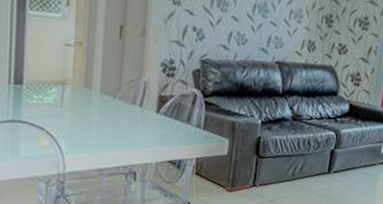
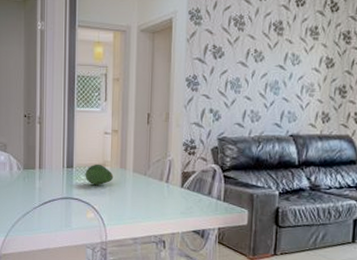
fruit: none [38,81,76,107] -> present [85,164,114,185]

